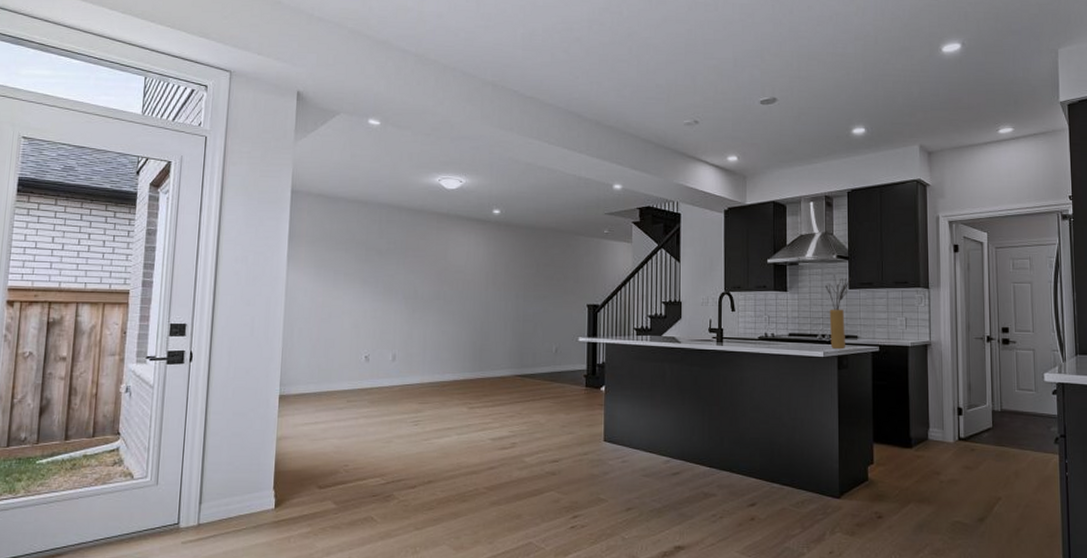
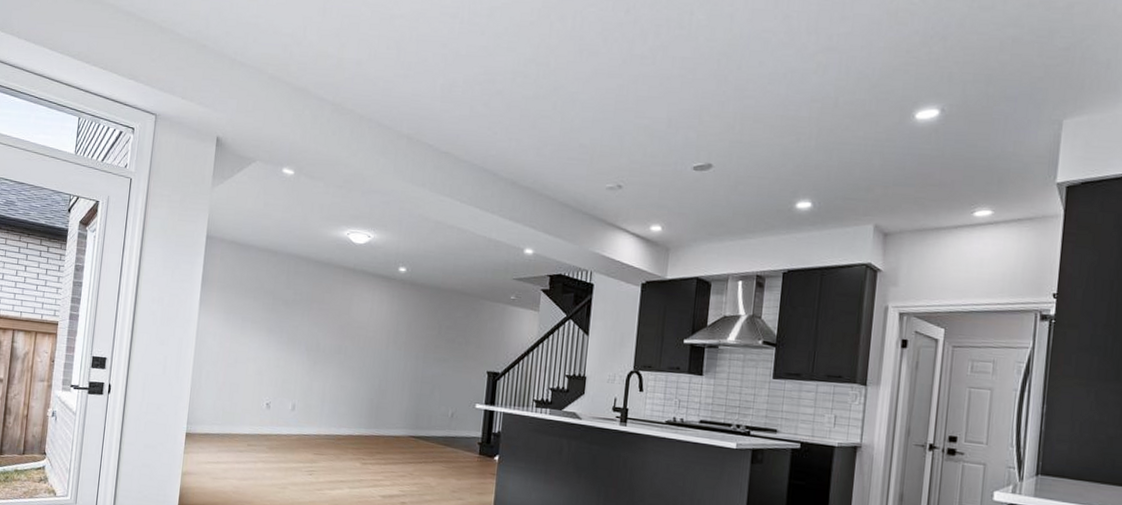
vase: present [825,275,852,350] -> none [745,362,778,443]

